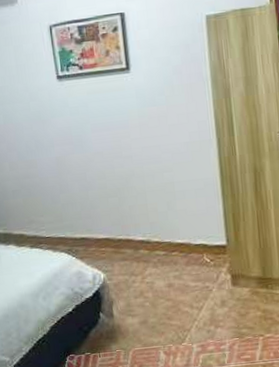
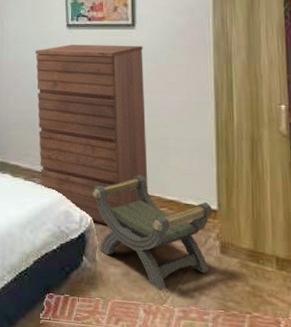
dresser: none [26,89,158,279] -> present [35,45,148,225]
stool: none [103,223,222,332] -> present [93,175,213,291]

